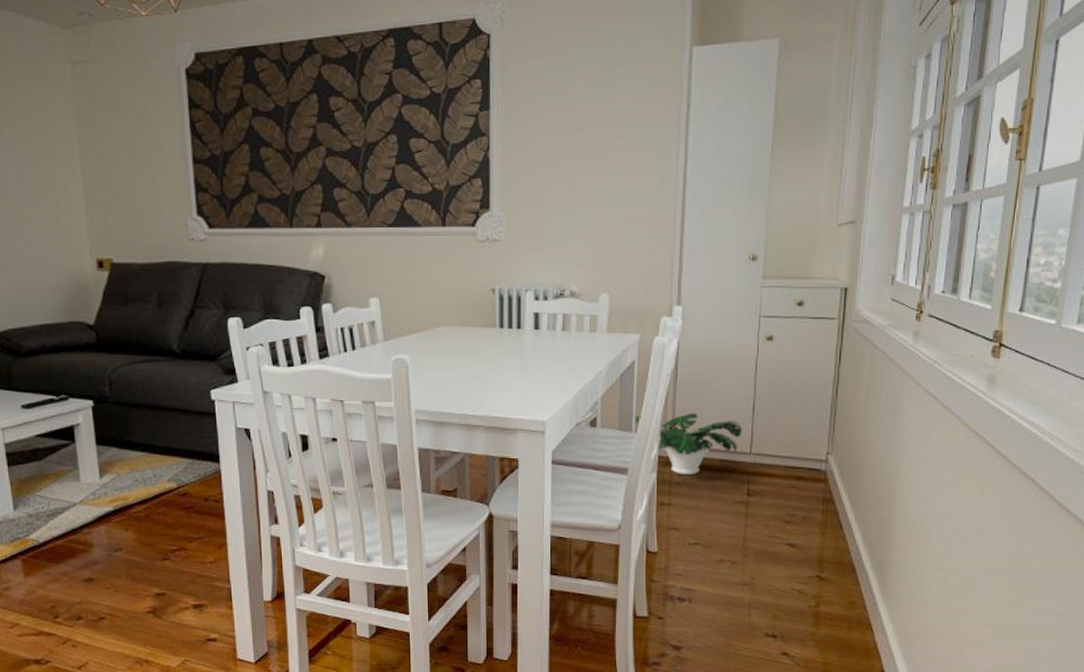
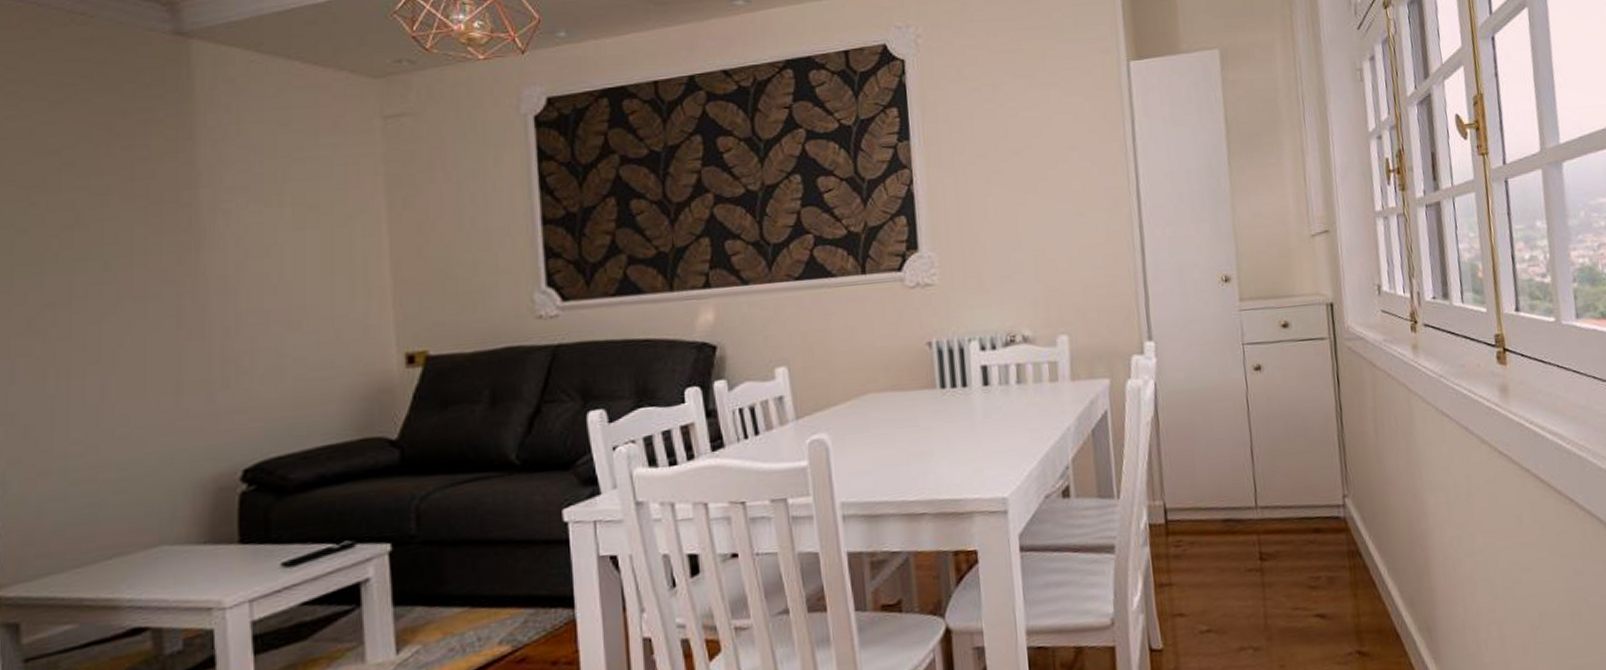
potted plant: present [634,413,743,474] -> none [1114,466,1244,544]

